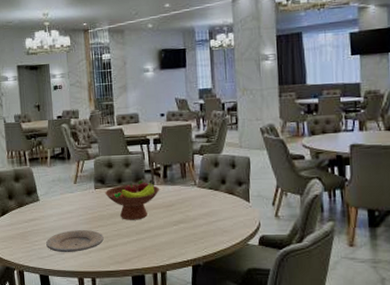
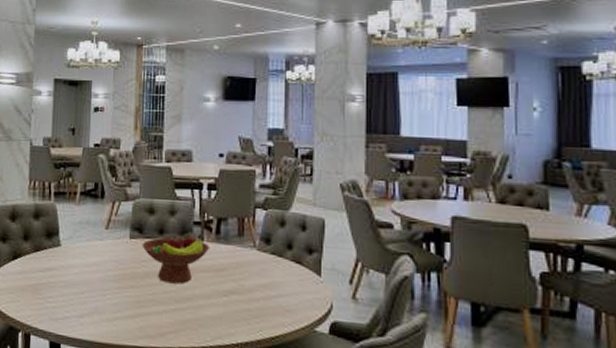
plate: present [46,230,104,253] -> none [62,288,135,317]

